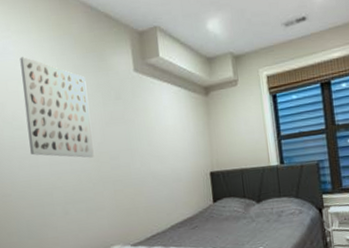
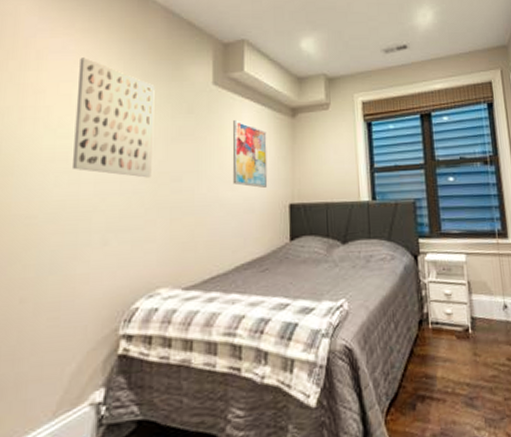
wall art: none [155,102,191,160] -> present [232,120,268,188]

